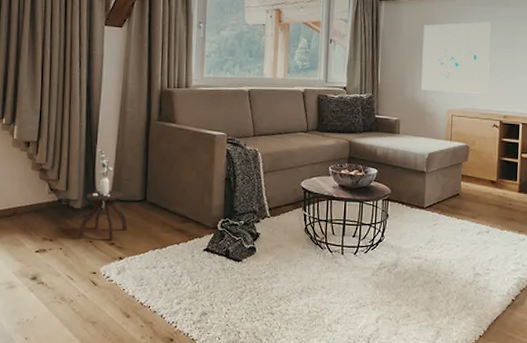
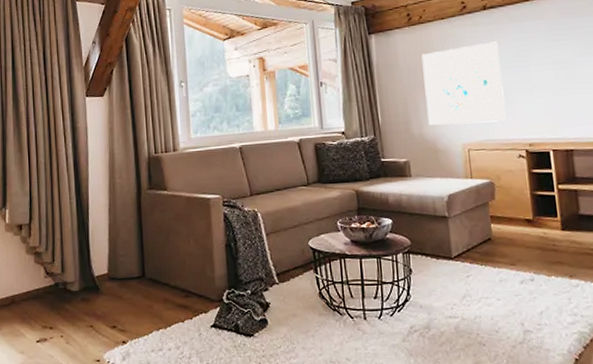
side table: present [78,148,128,241] -> none [78,224,128,324]

